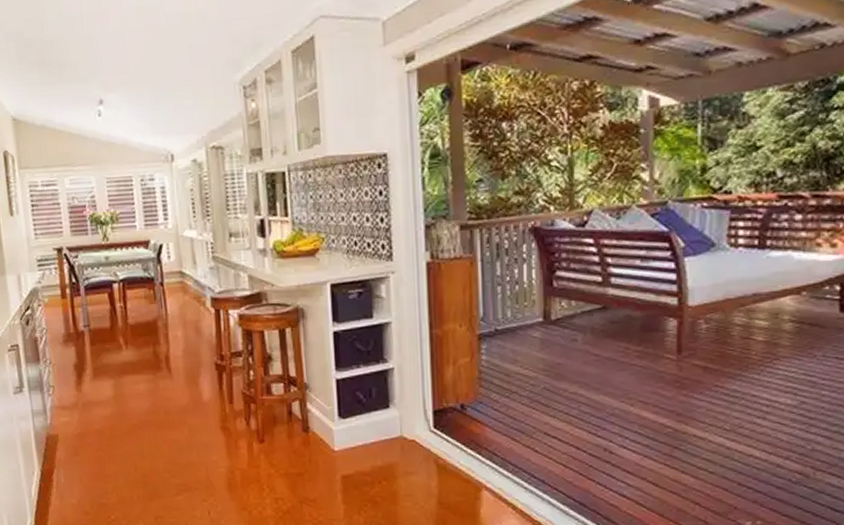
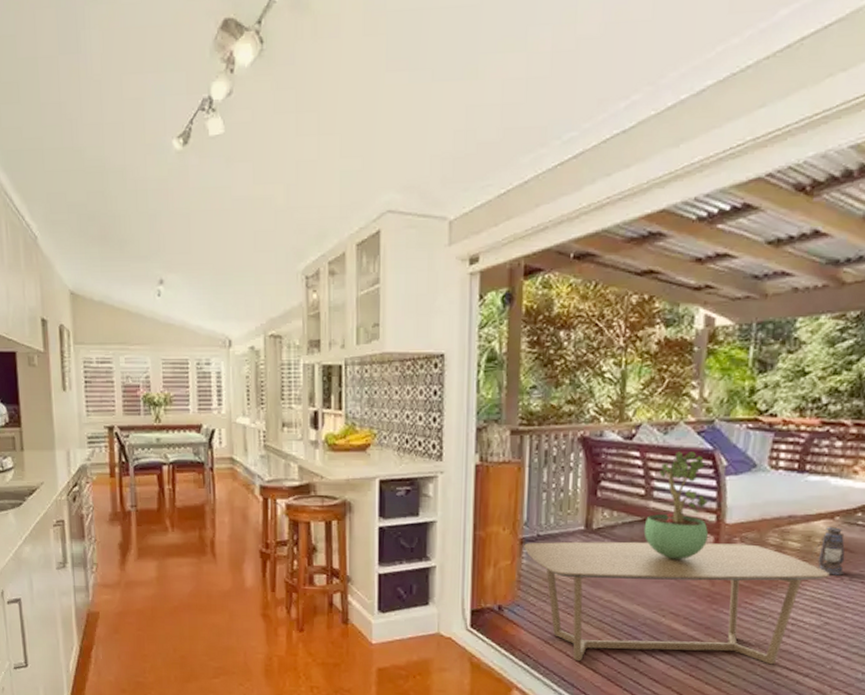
coffee table: none [482,325,801,457] -> present [524,541,830,665]
potted plant: none [604,235,670,346] -> present [643,452,709,559]
lantern: none [780,302,817,352] -> present [811,527,845,576]

